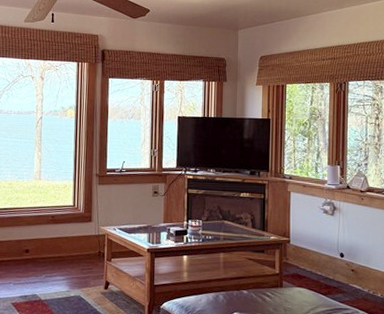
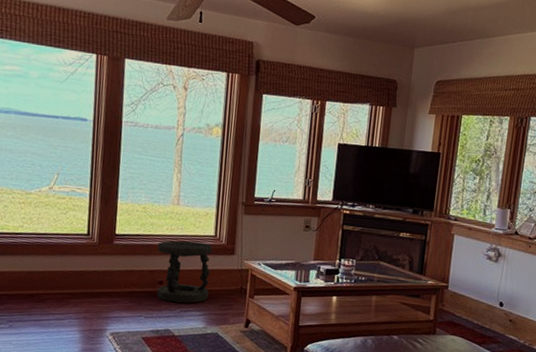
stool: none [23,211,72,269] -> present [157,240,213,303]

